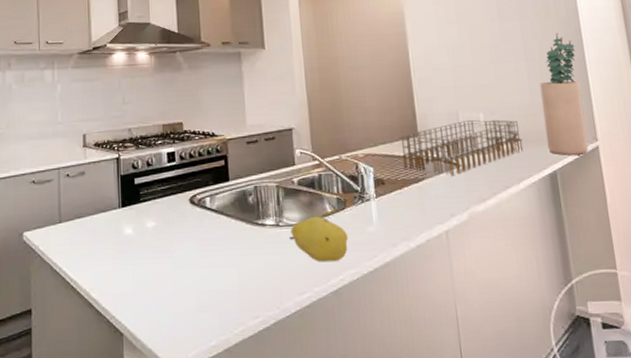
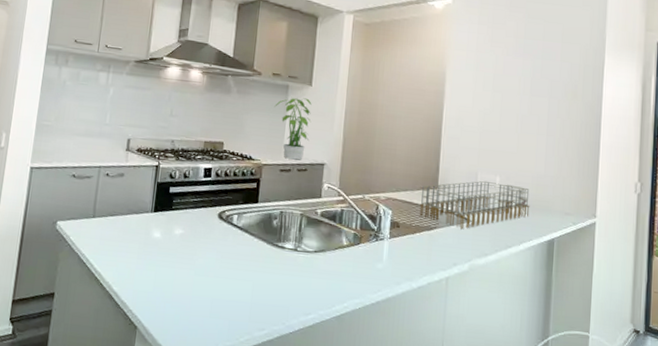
potted plant: none [228,62,272,130] -> present [273,96,312,160]
fruit: present [288,216,349,261] -> none [304,246,358,290]
vase: present [539,33,588,155] -> none [551,115,593,228]

